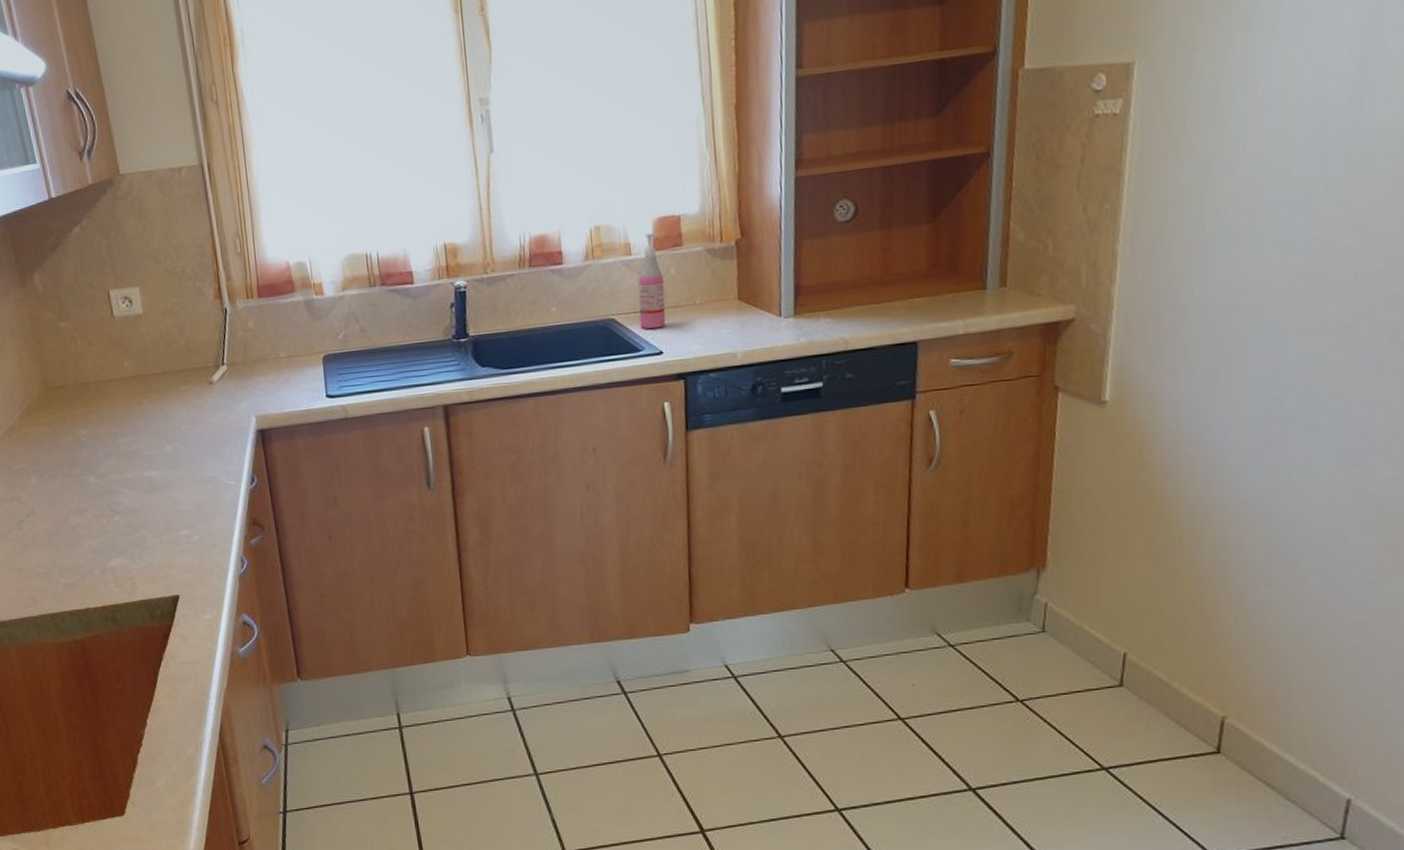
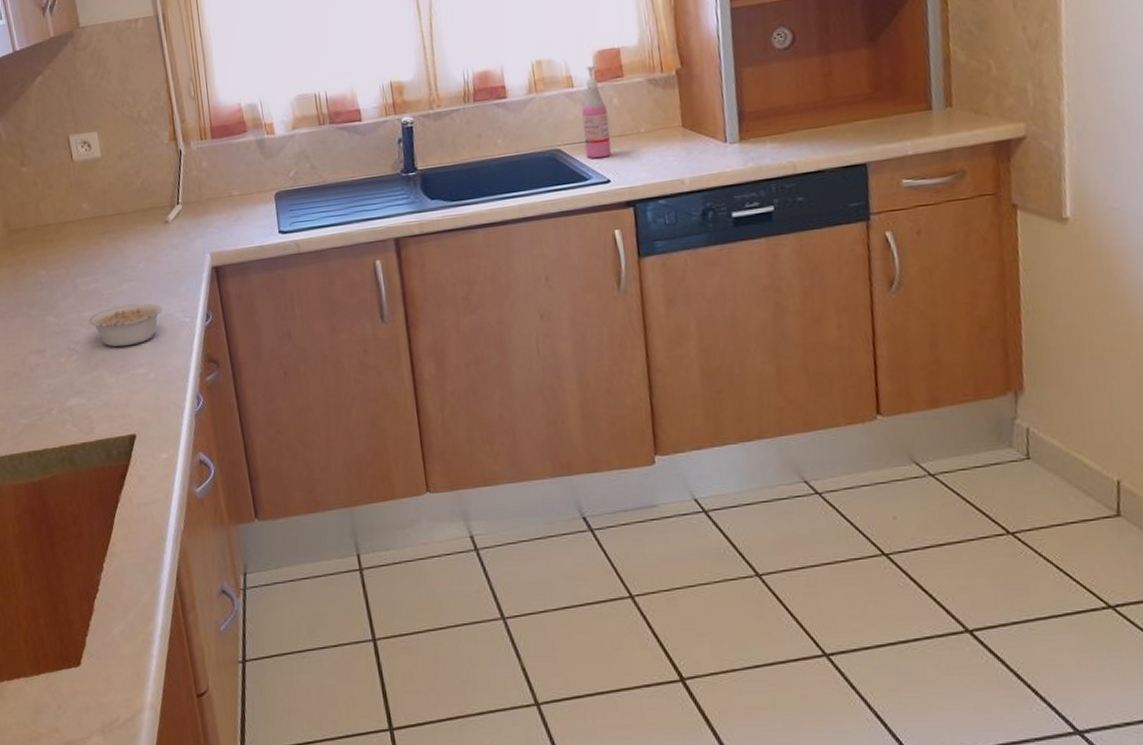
legume: none [129,465,207,509] -> present [87,303,163,347]

